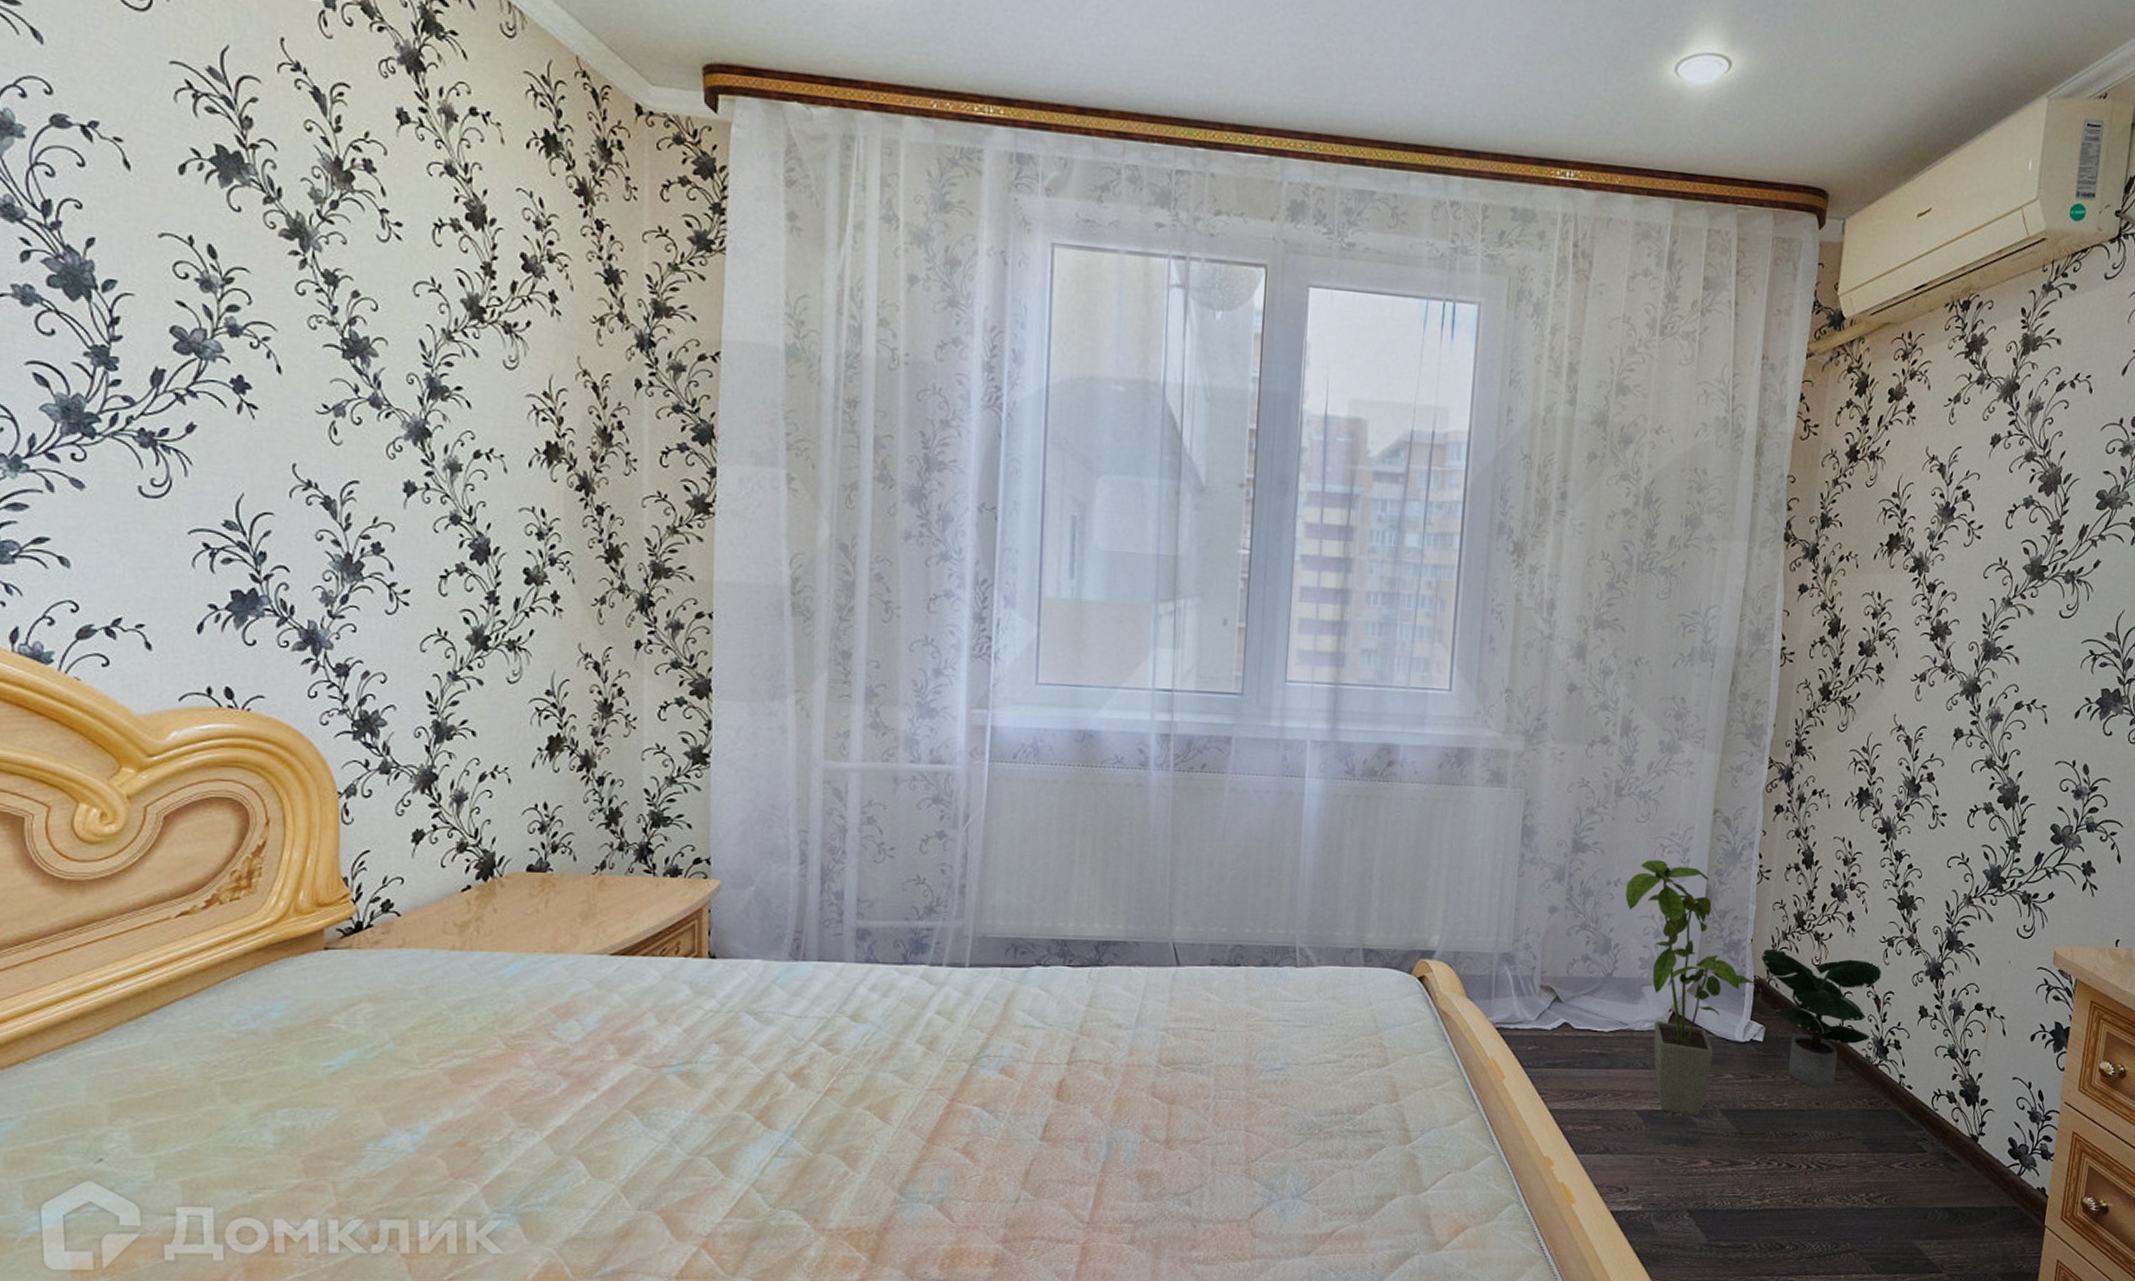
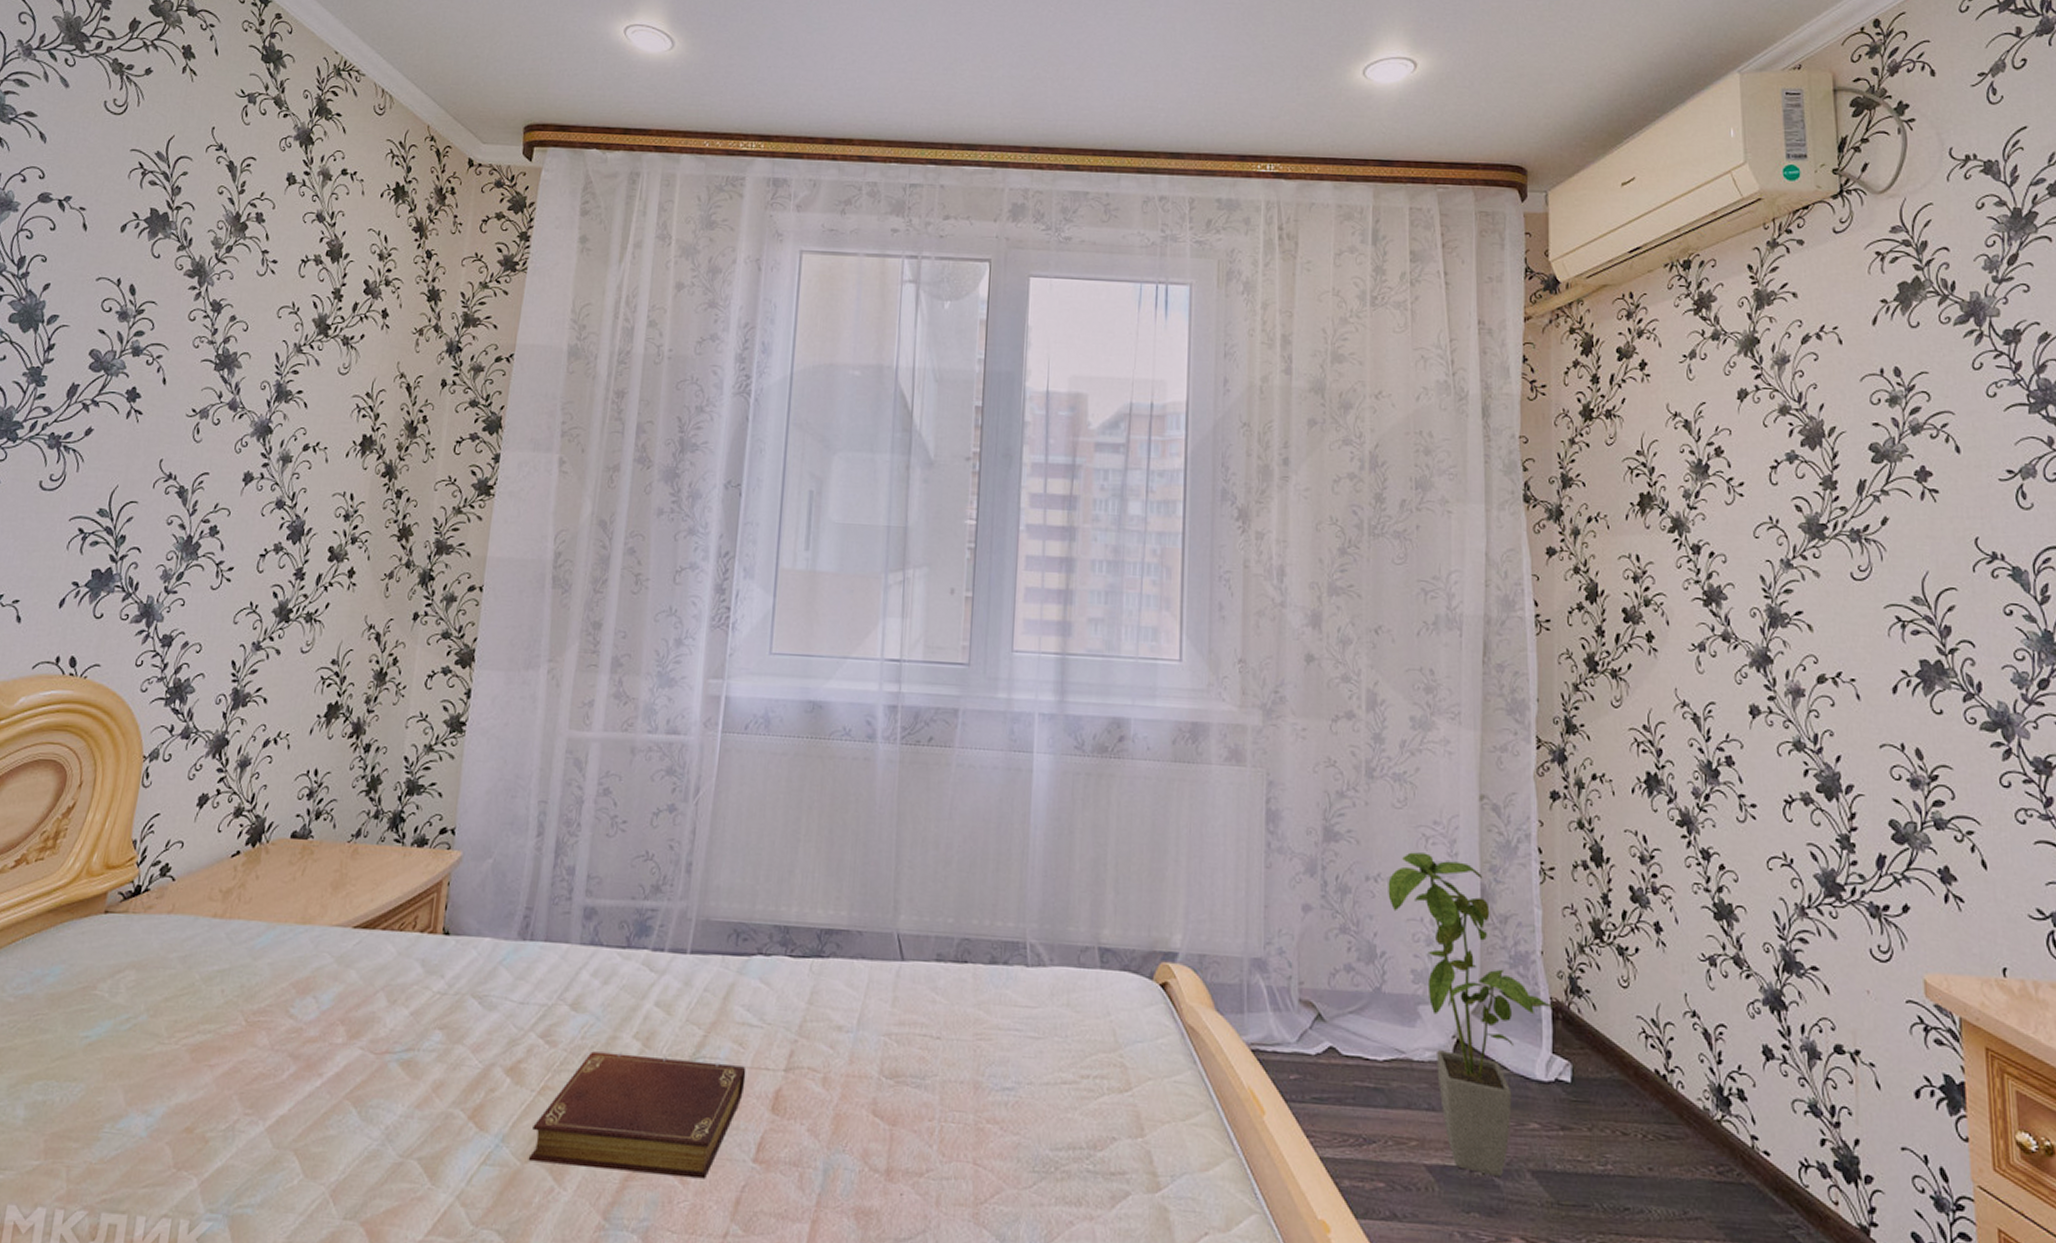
book: none [820,1055,1030,1157] -> present [528,1051,746,1179]
potted plant: present [1762,949,1881,1088] -> none [1556,965,1707,1148]

